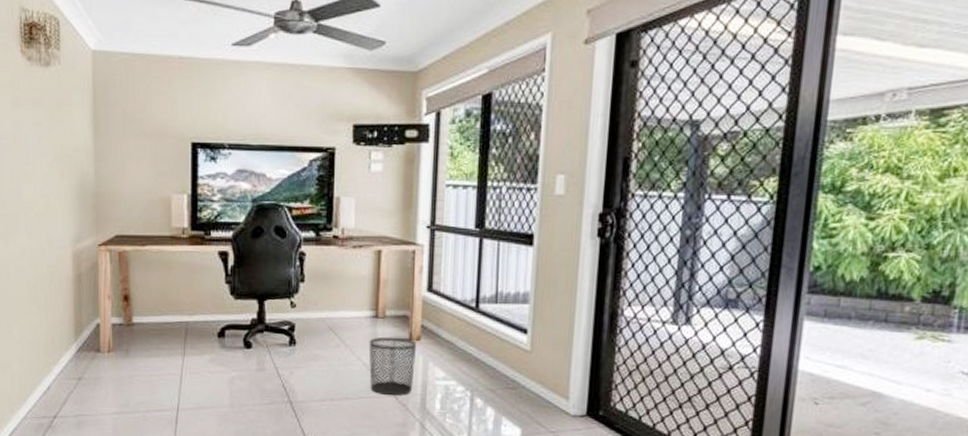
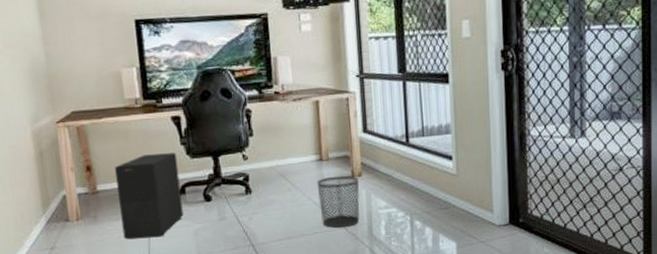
computer tower: none [152,290,220,381] -> present [114,153,184,240]

